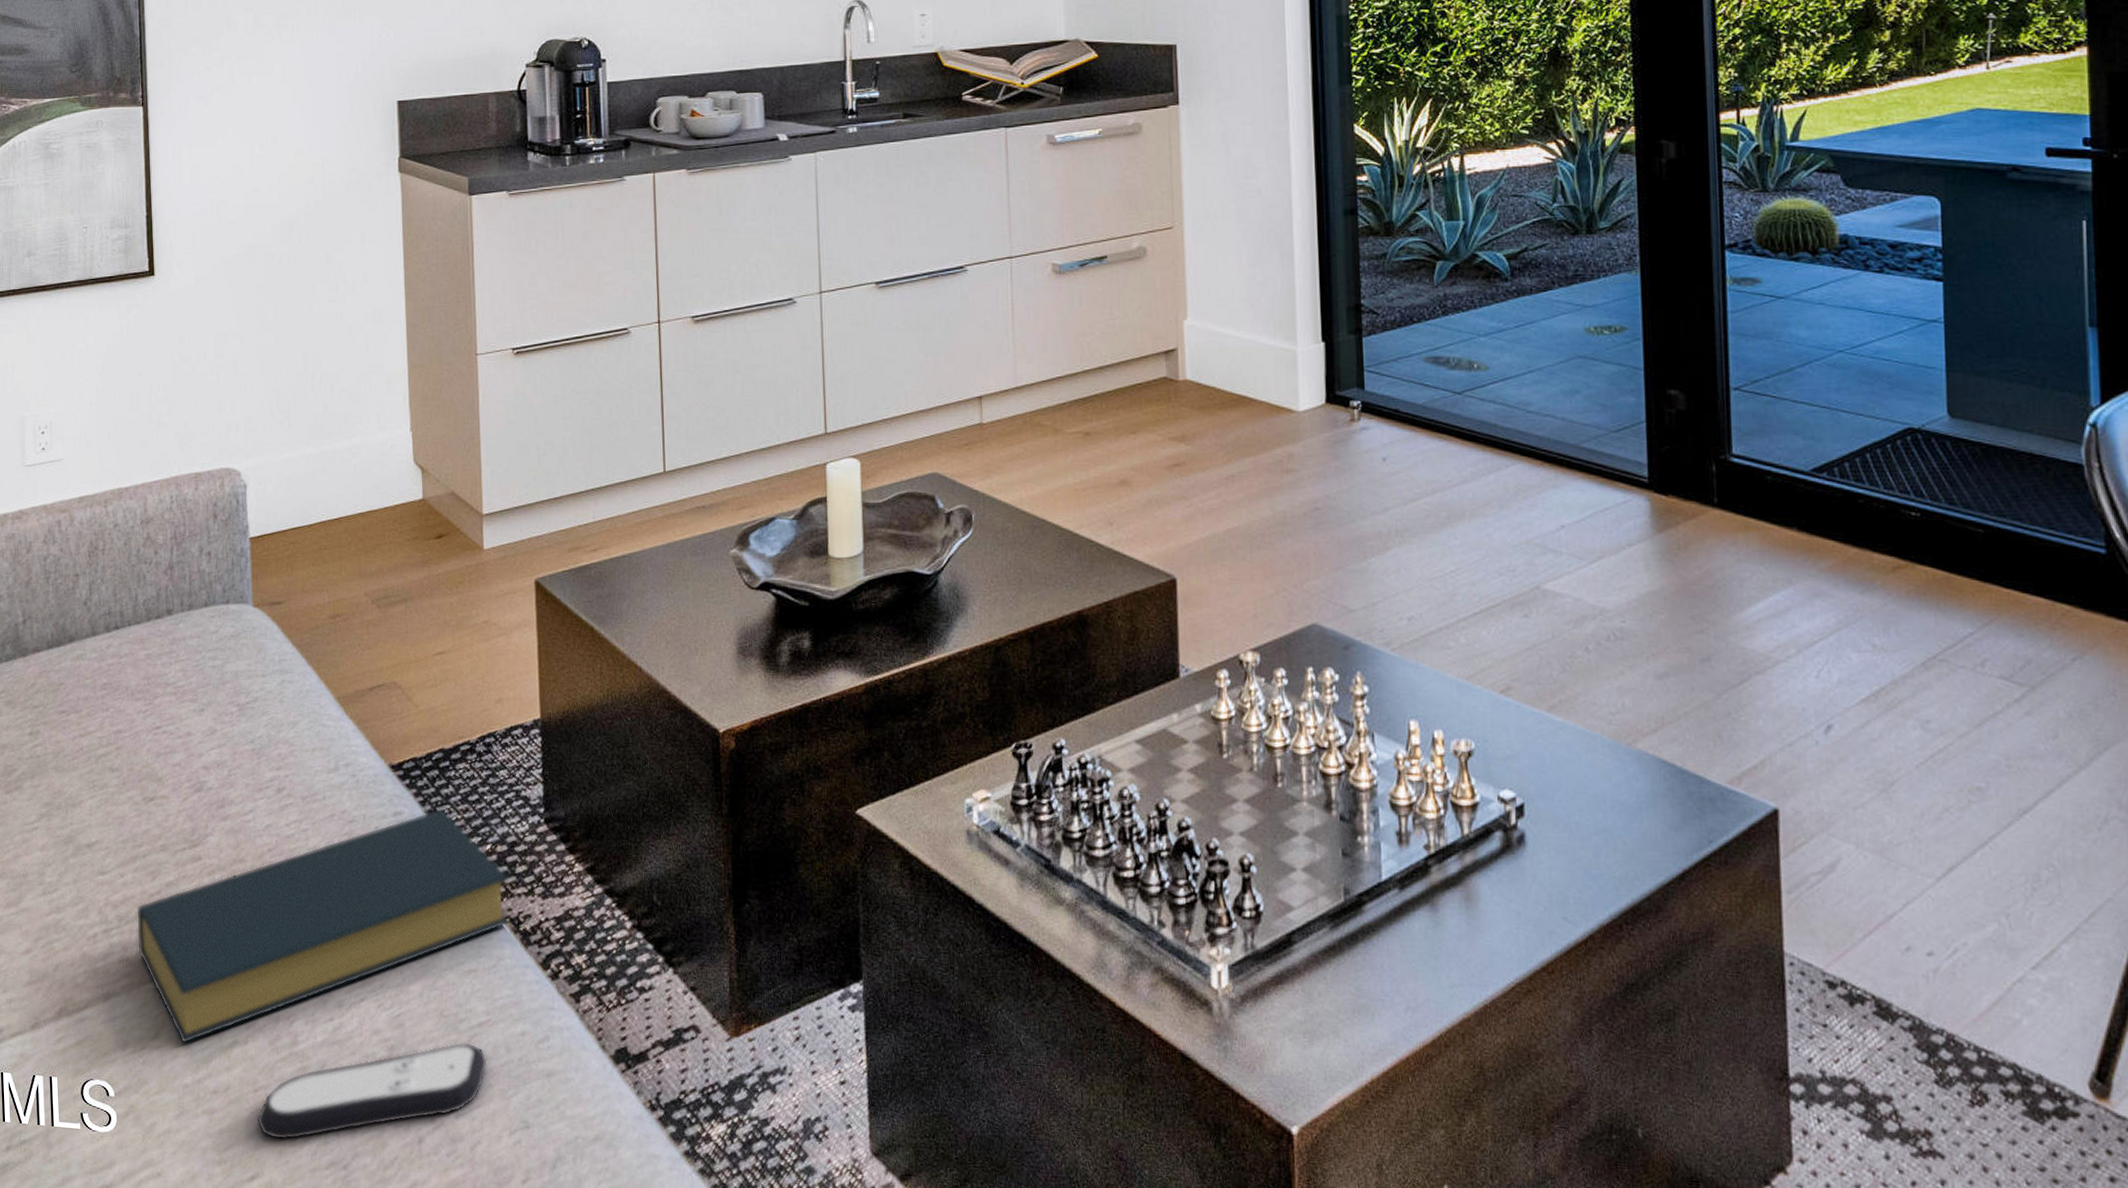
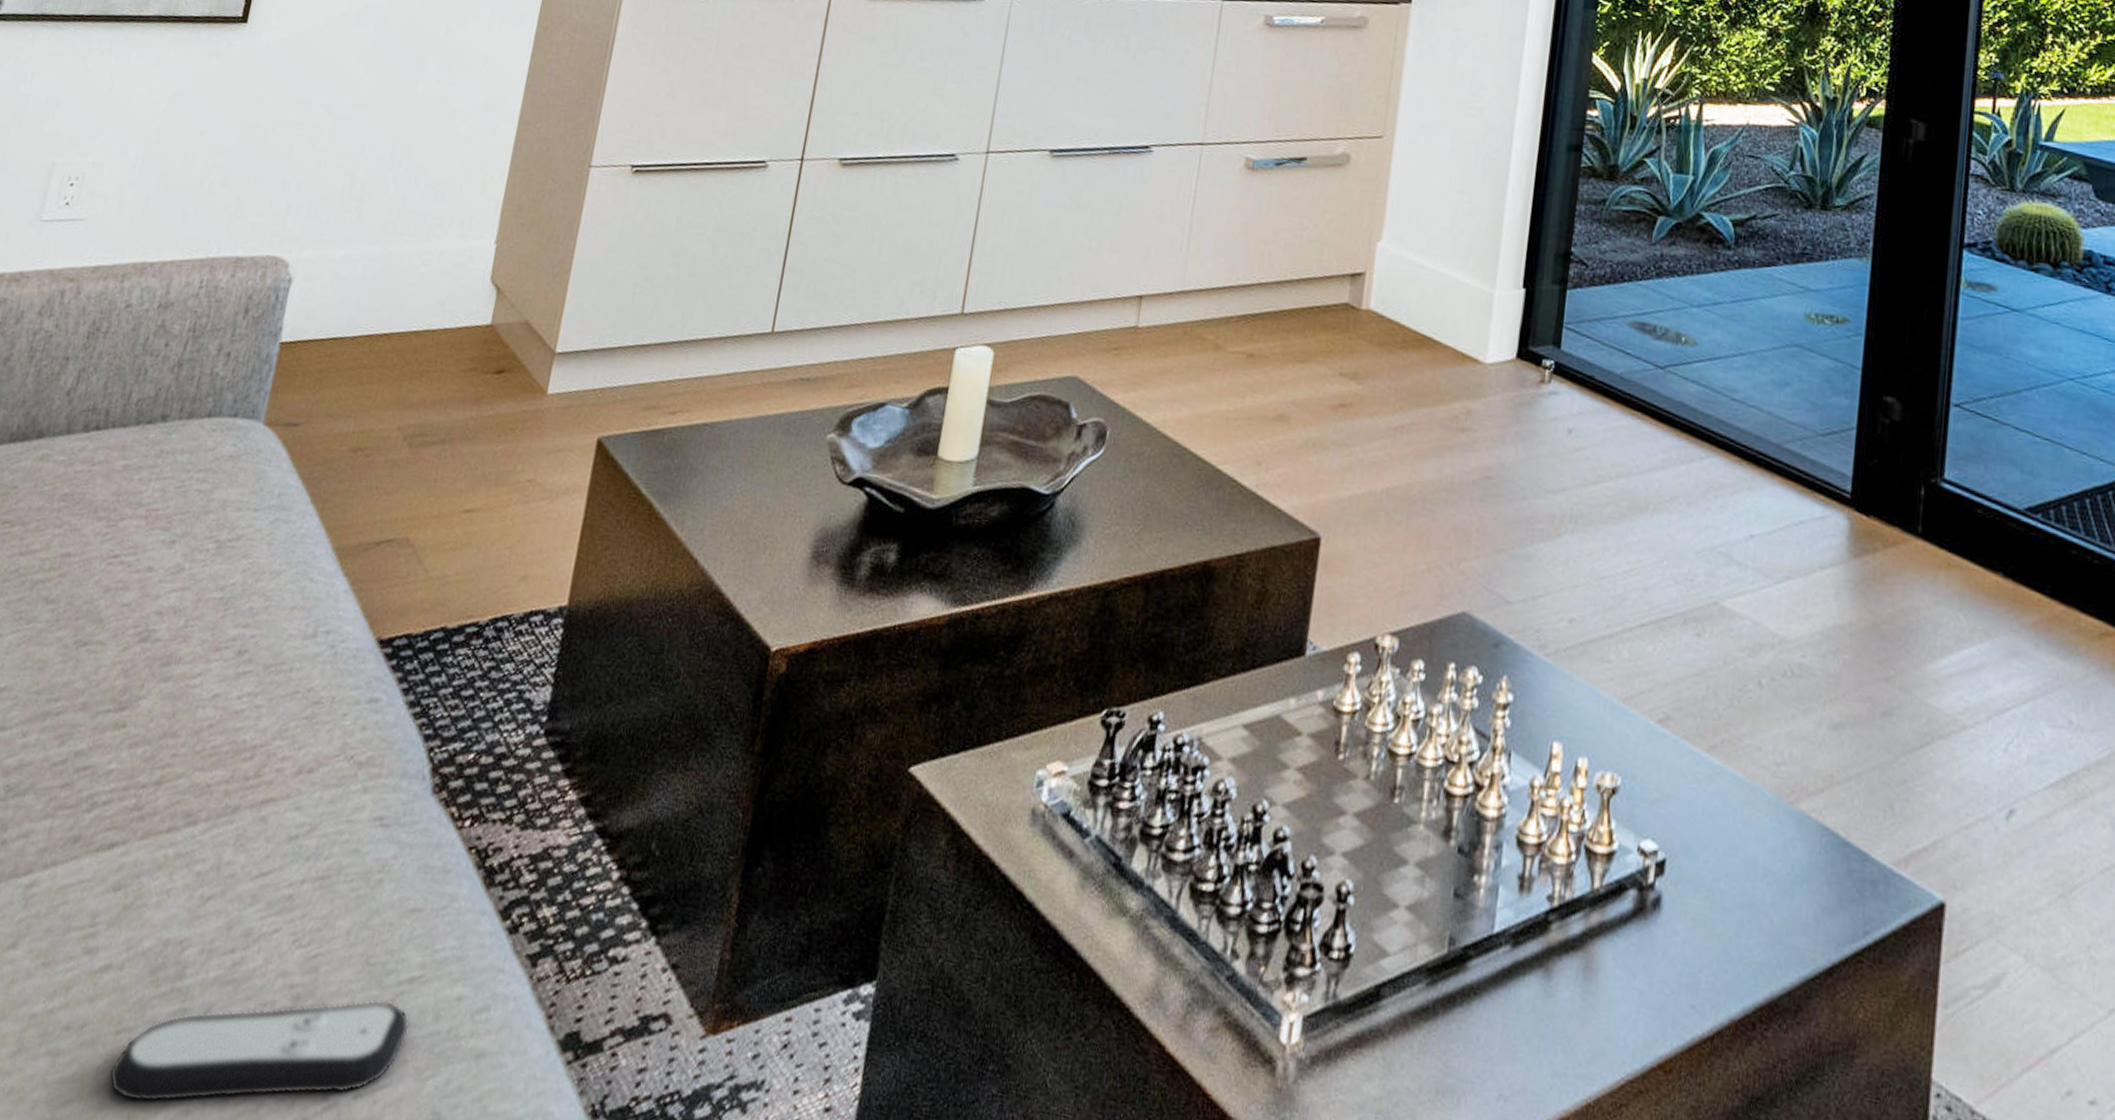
hardback book: present [136,808,510,1045] -> none [19,700,487,961]

